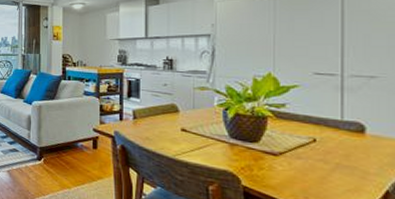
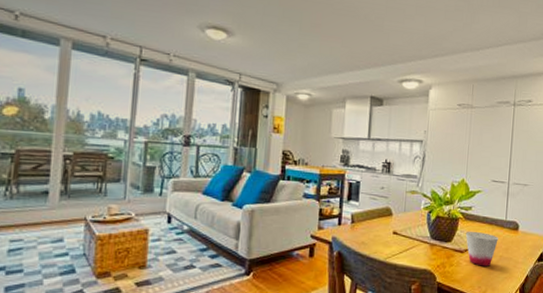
cup: none [278,132,331,175] -> present [465,232,498,267]

